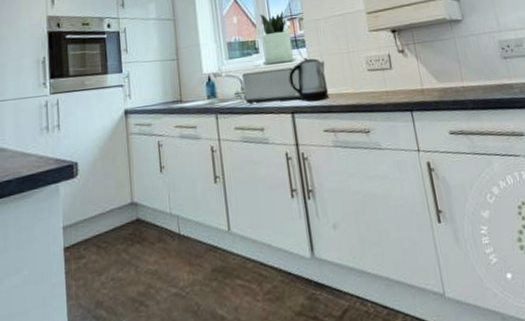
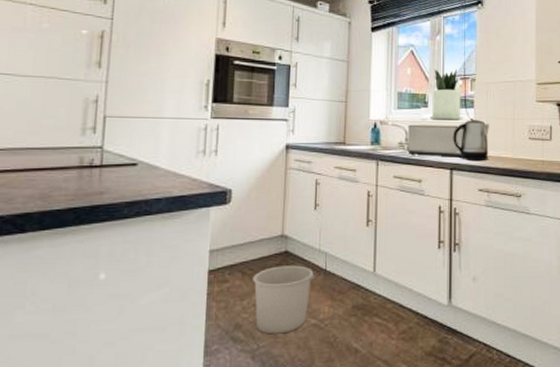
bucket: none [107,232,171,309] -> present [252,265,317,335]

